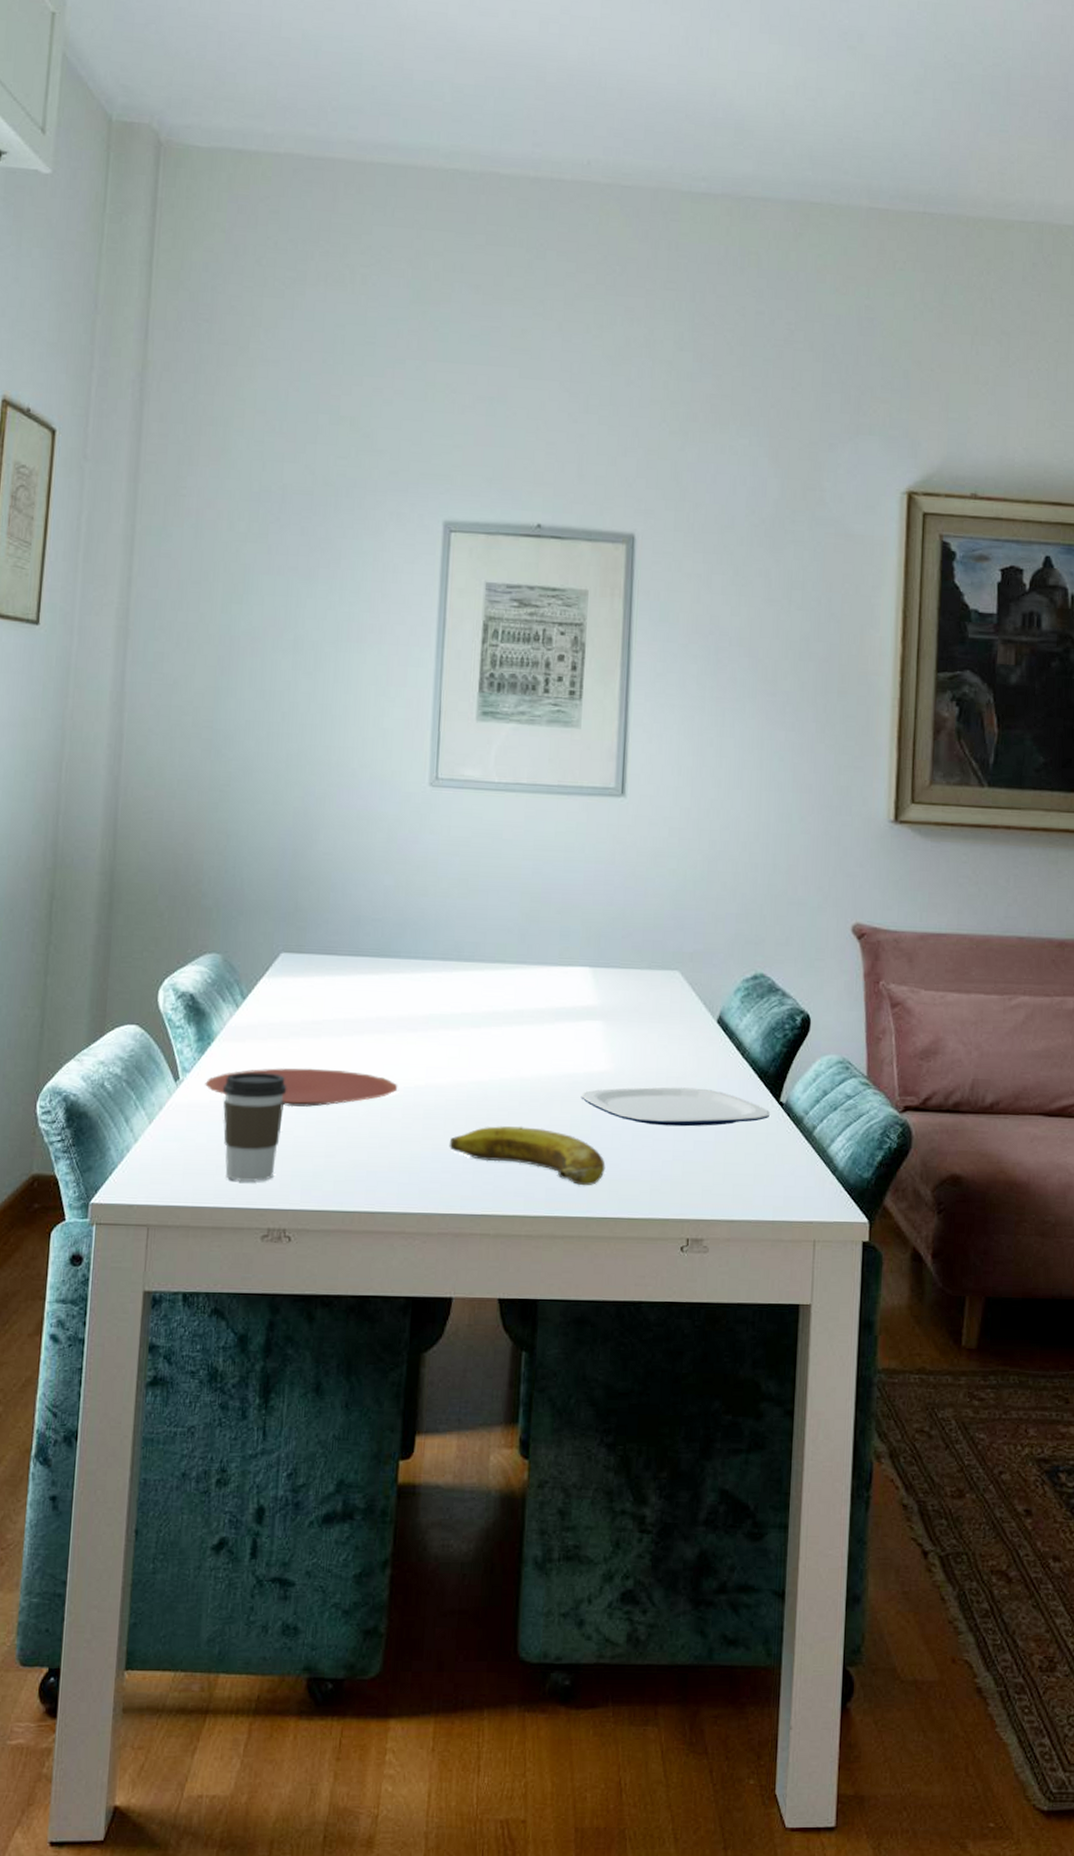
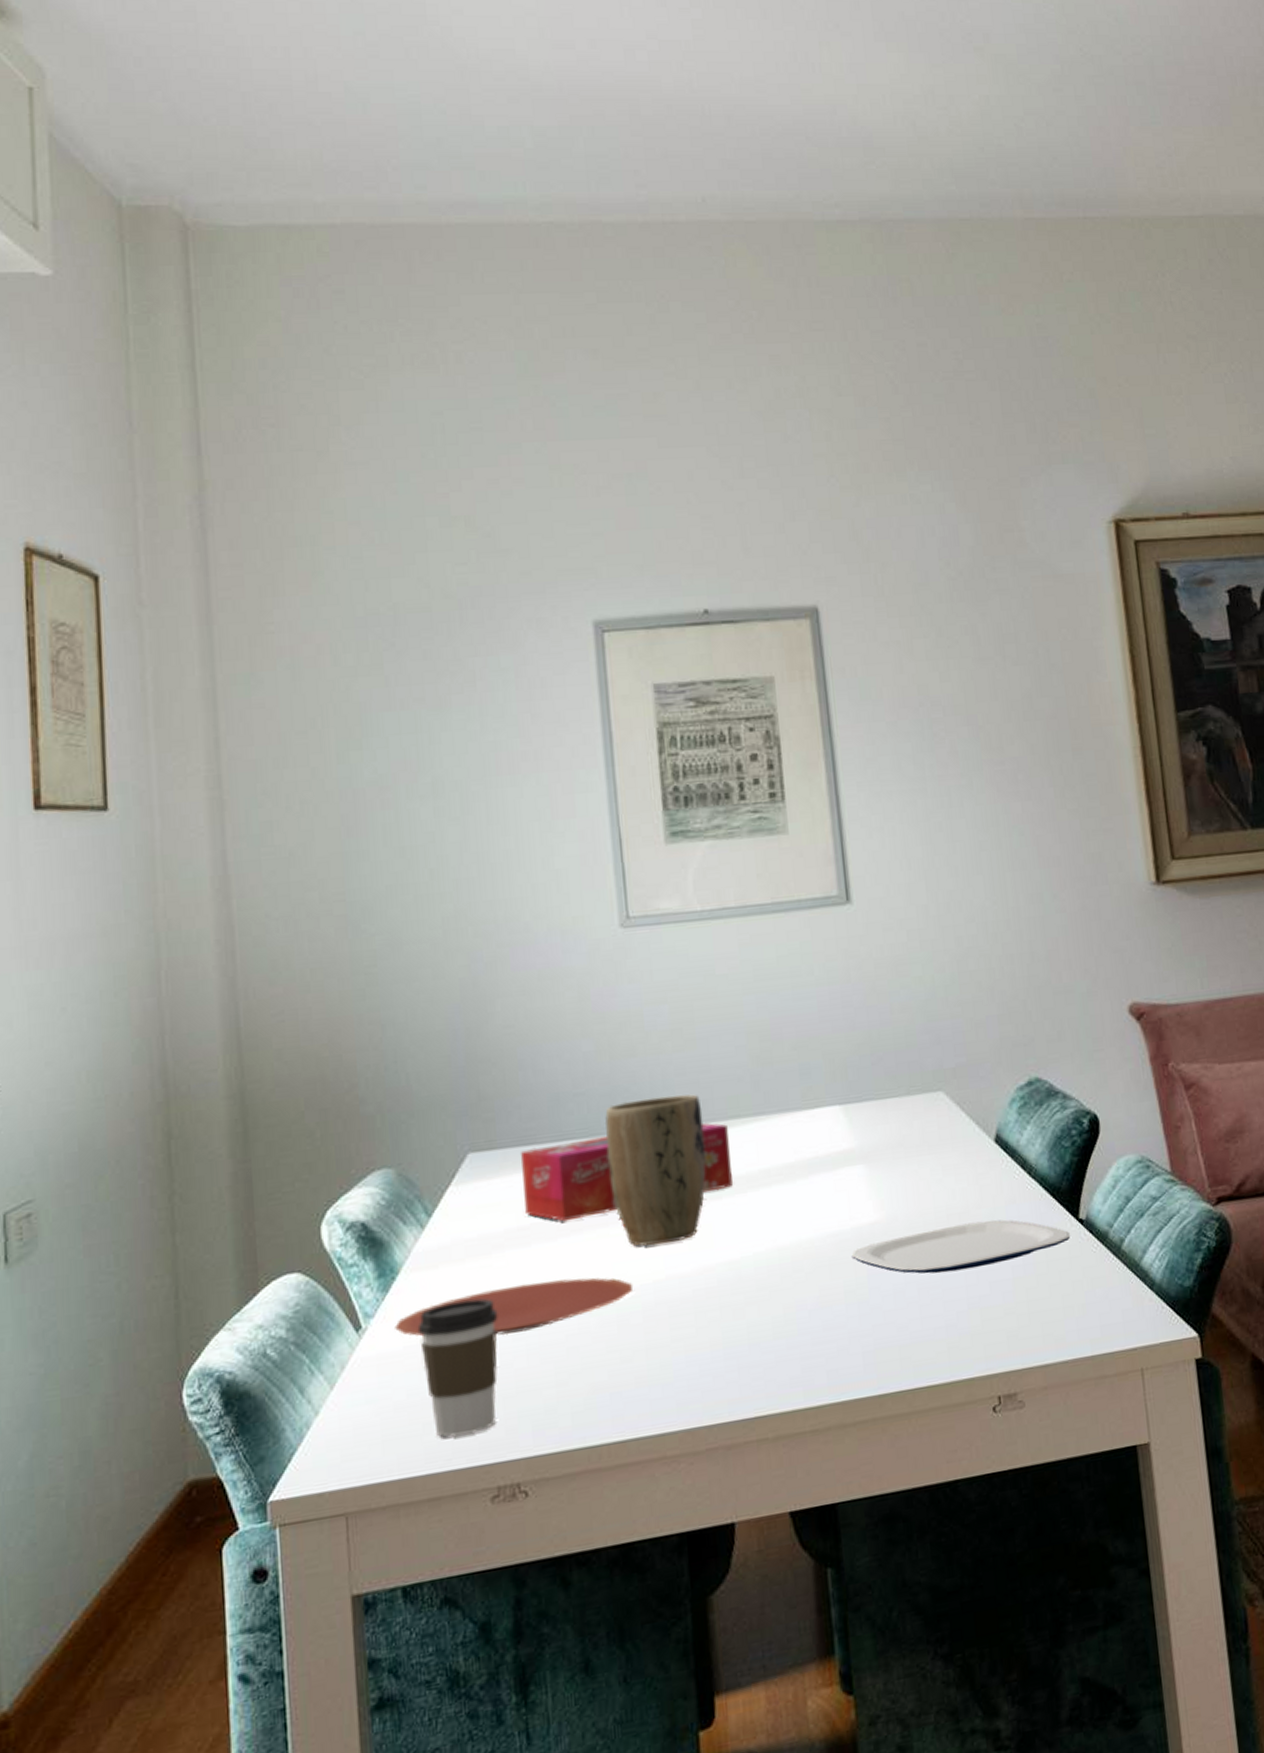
tissue box: none [320,957,494,1023] -> present [521,1122,733,1222]
plant pot: none [391,932,475,1057] -> present [604,1094,706,1246]
banana: present [449,1126,606,1186] -> none [704,1302,893,1360]

